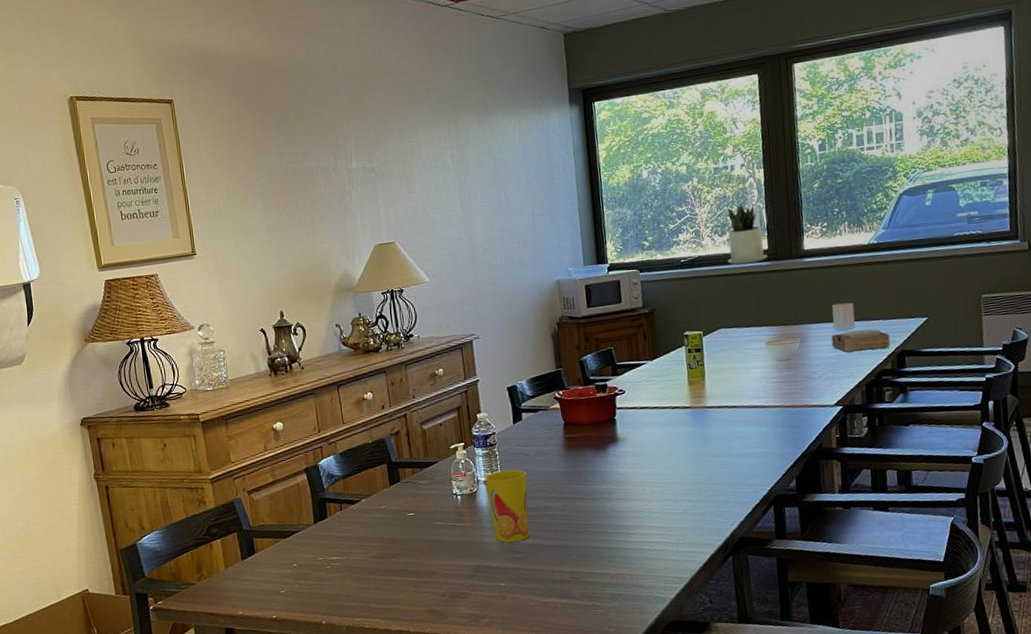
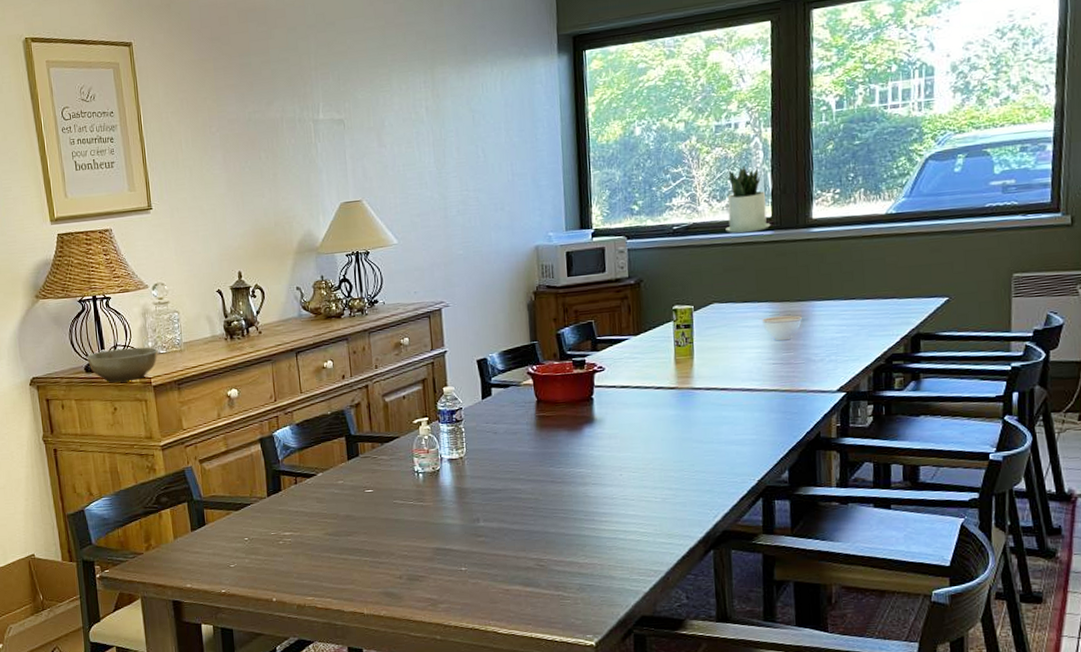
bowl: none [136,385,205,421] -> present [86,347,158,383]
cup: present [484,469,530,543] -> none [449,448,495,525]
cup: present [831,302,856,331] -> none [839,278,866,310]
napkin holder: present [831,329,890,352] -> none [837,308,904,334]

